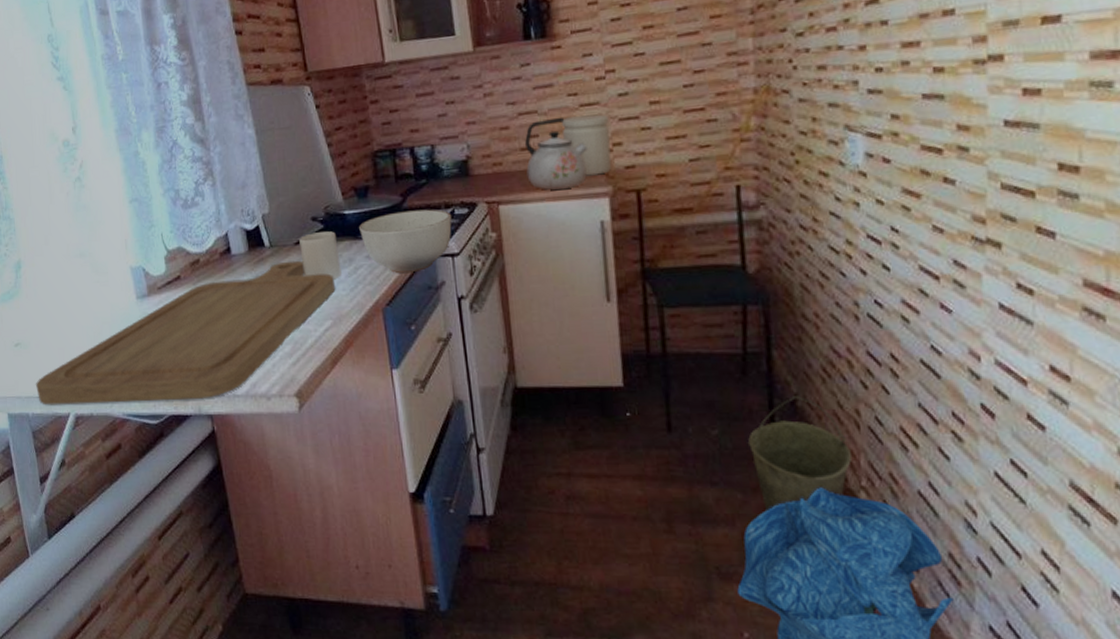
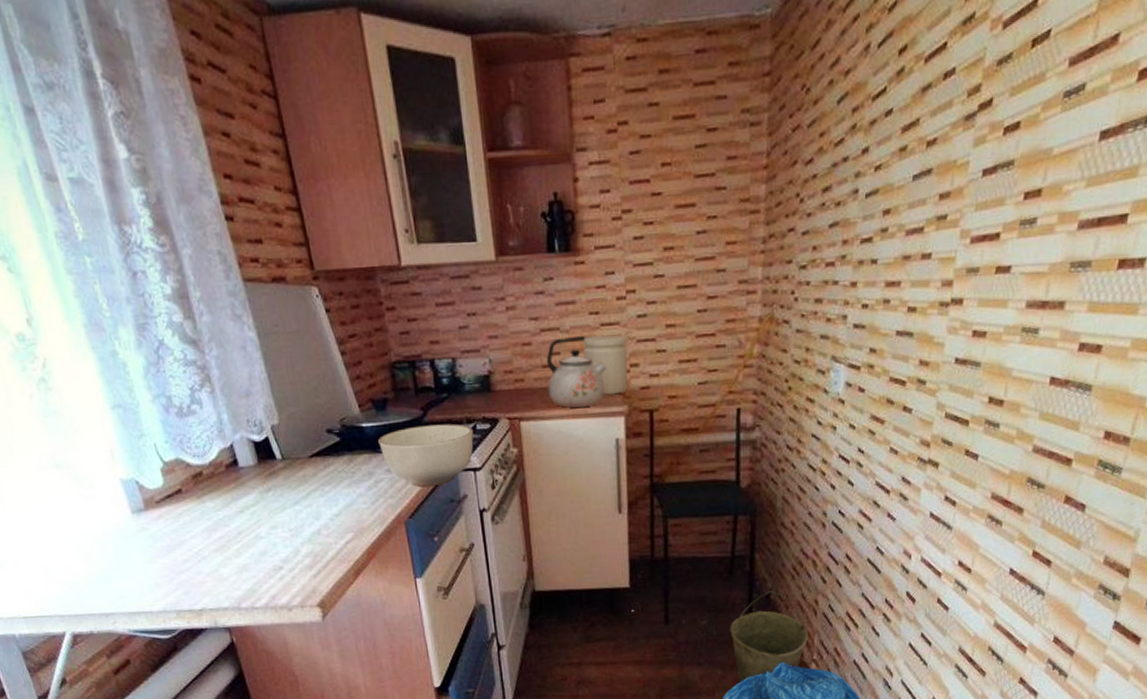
chopping board: present [36,260,336,405] -> none [19,473,356,625]
mug: present [299,231,342,280] -> none [314,444,361,493]

